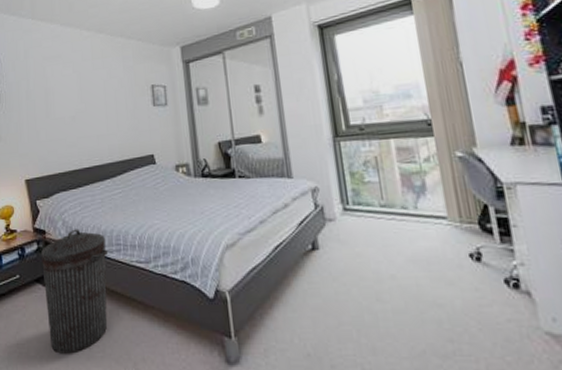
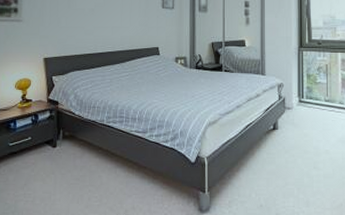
trash can: present [41,229,109,354] -> none [53,102,112,203]

